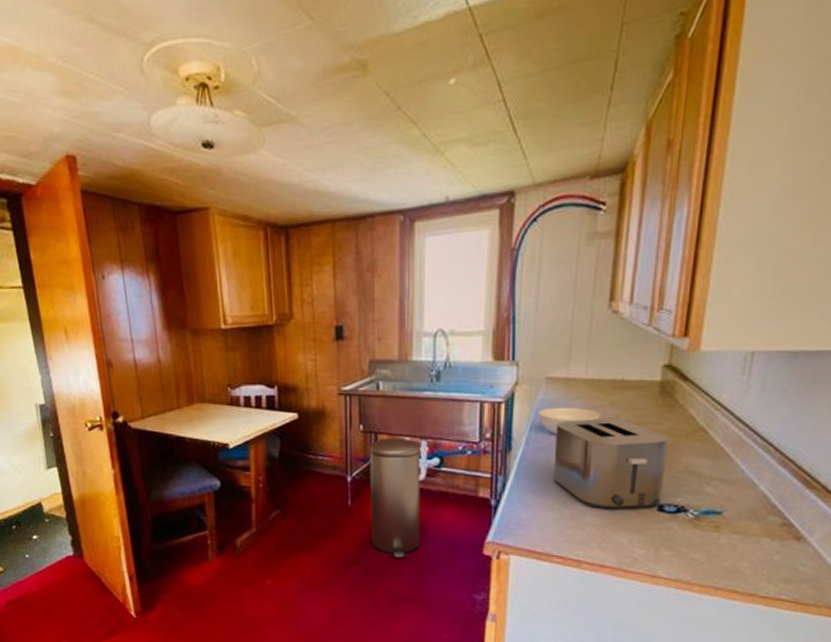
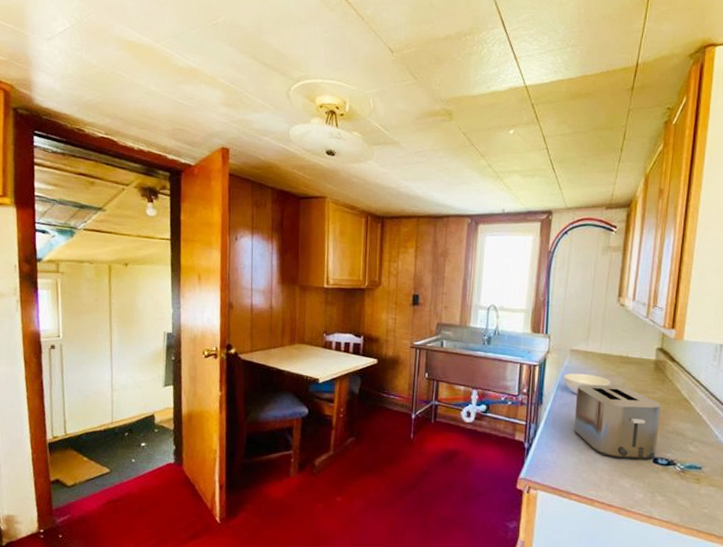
pedal bin: present [369,437,421,557] -> none [427,385,472,486]

